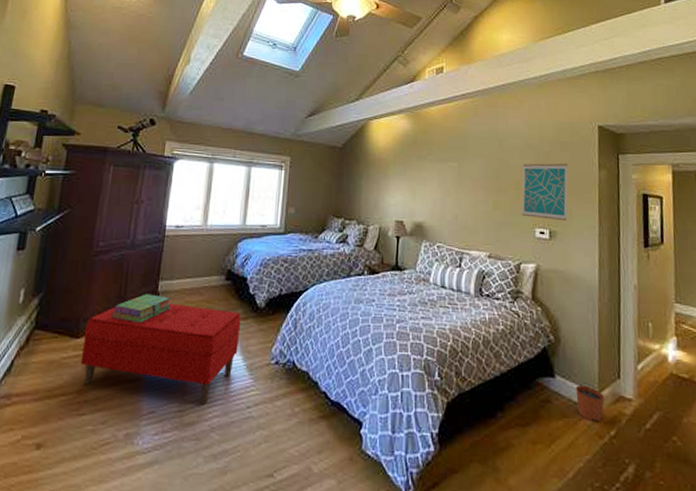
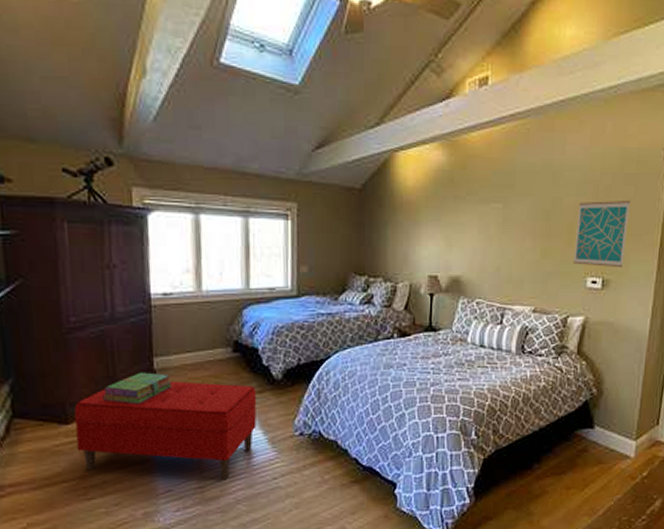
plant pot: present [576,380,605,422] -> none [613,428,642,466]

